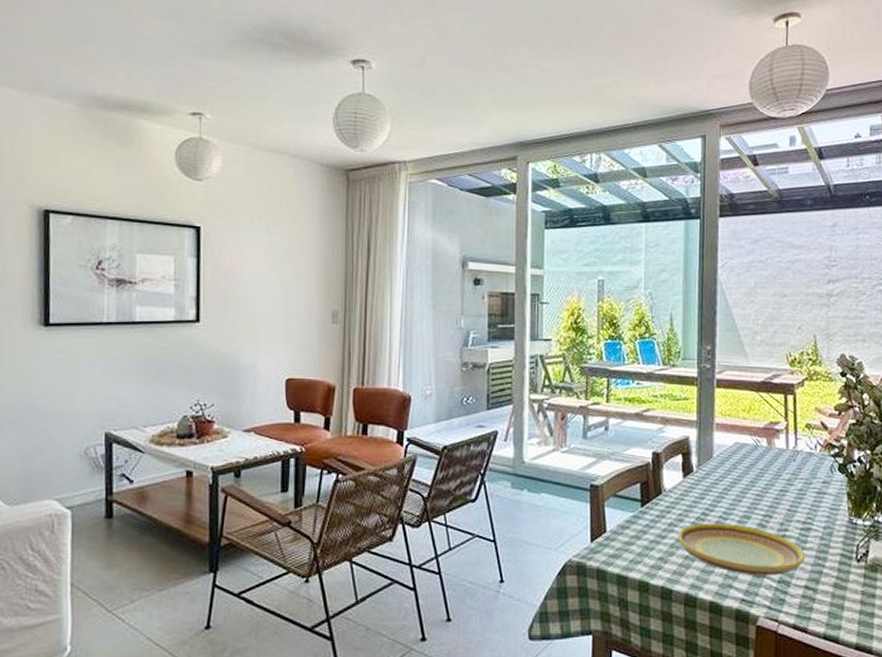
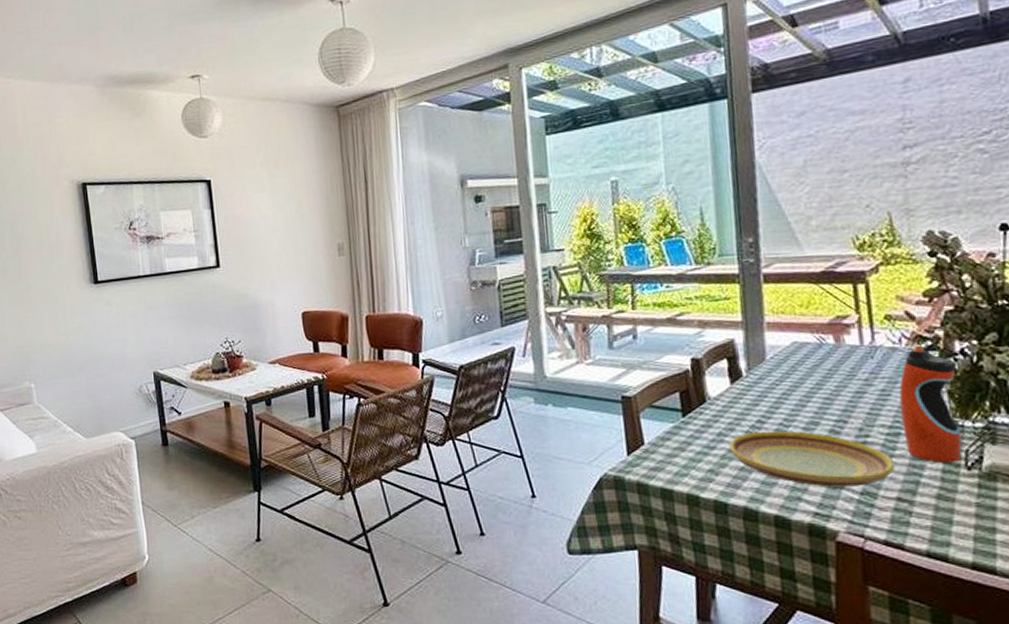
water bottle: none [812,452,855,555] -> present [899,345,962,463]

